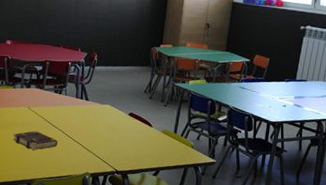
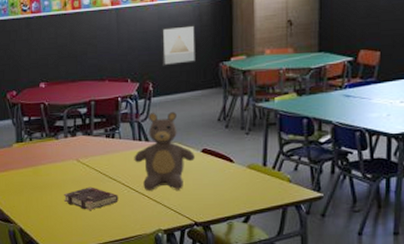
teddy bear: none [74,78,123,143] -> present [134,111,195,191]
wall art: none [107,12,137,44] -> present [160,24,197,66]

